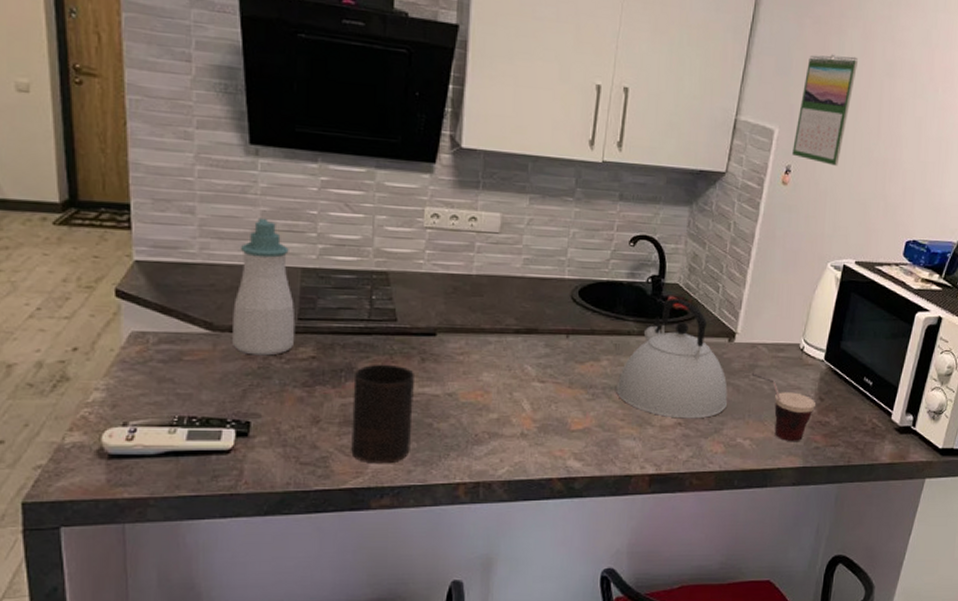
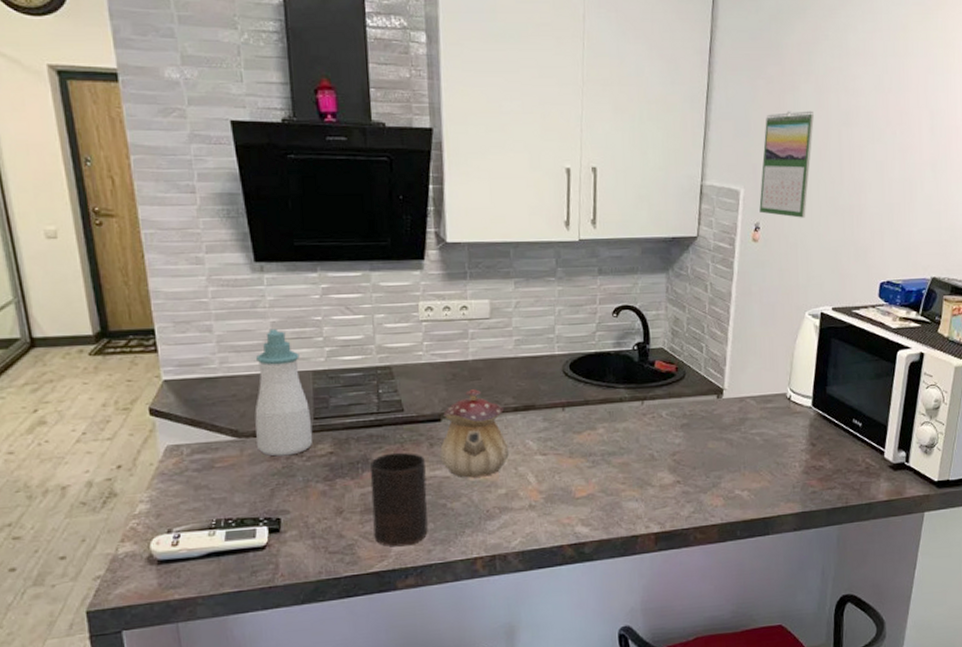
teapot: none [430,304,505,399] -> present [439,388,509,478]
kettle: present [616,297,728,419] -> none [614,361,722,477]
cup: present [751,372,815,442] -> none [742,425,808,489]

